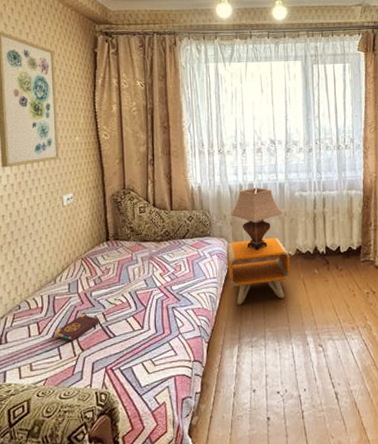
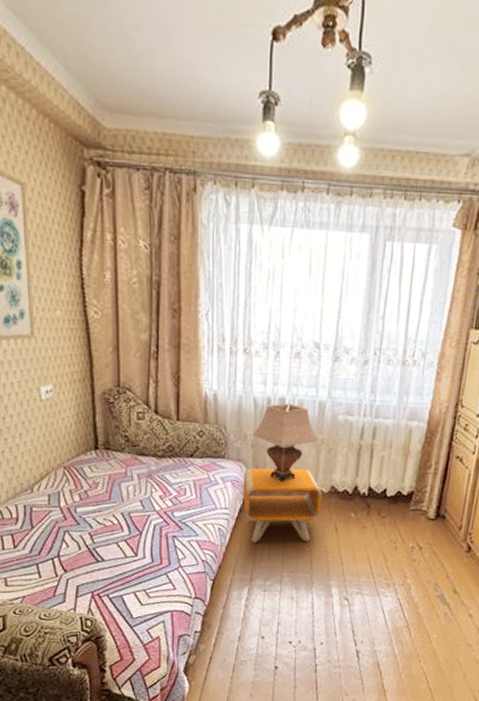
book: present [54,314,100,341] -> none [31,531,86,560]

